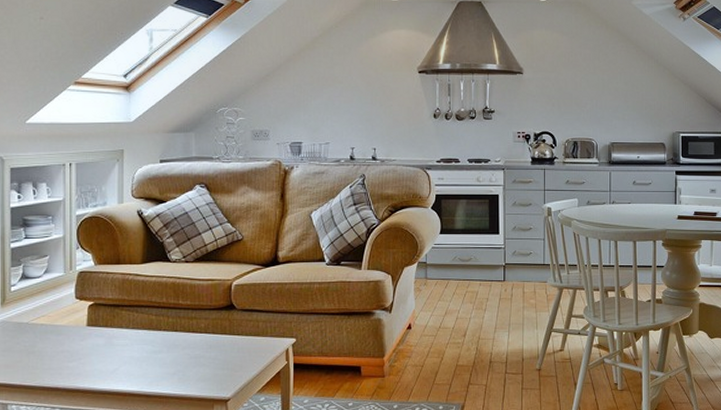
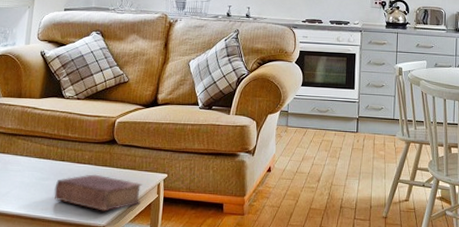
book: none [169,343,269,383] -> present [54,174,143,211]

